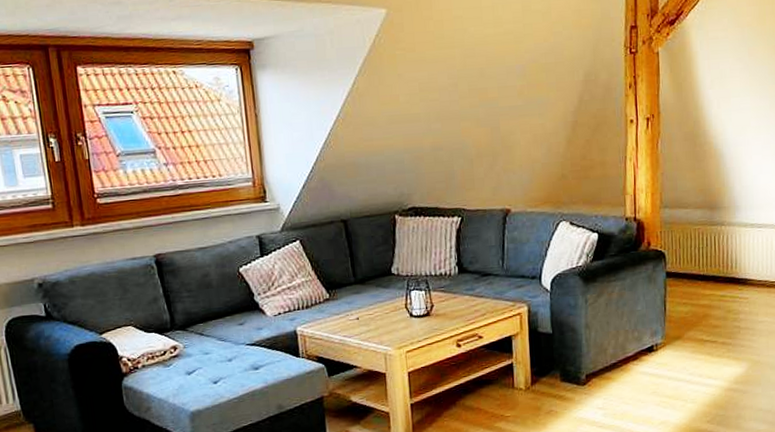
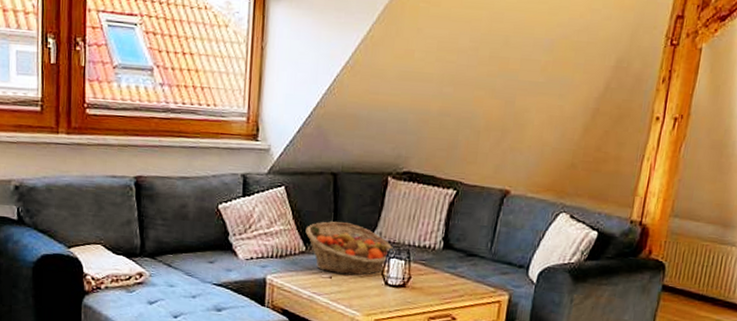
fruit basket: none [326,264,413,315] -> present [305,221,394,276]

